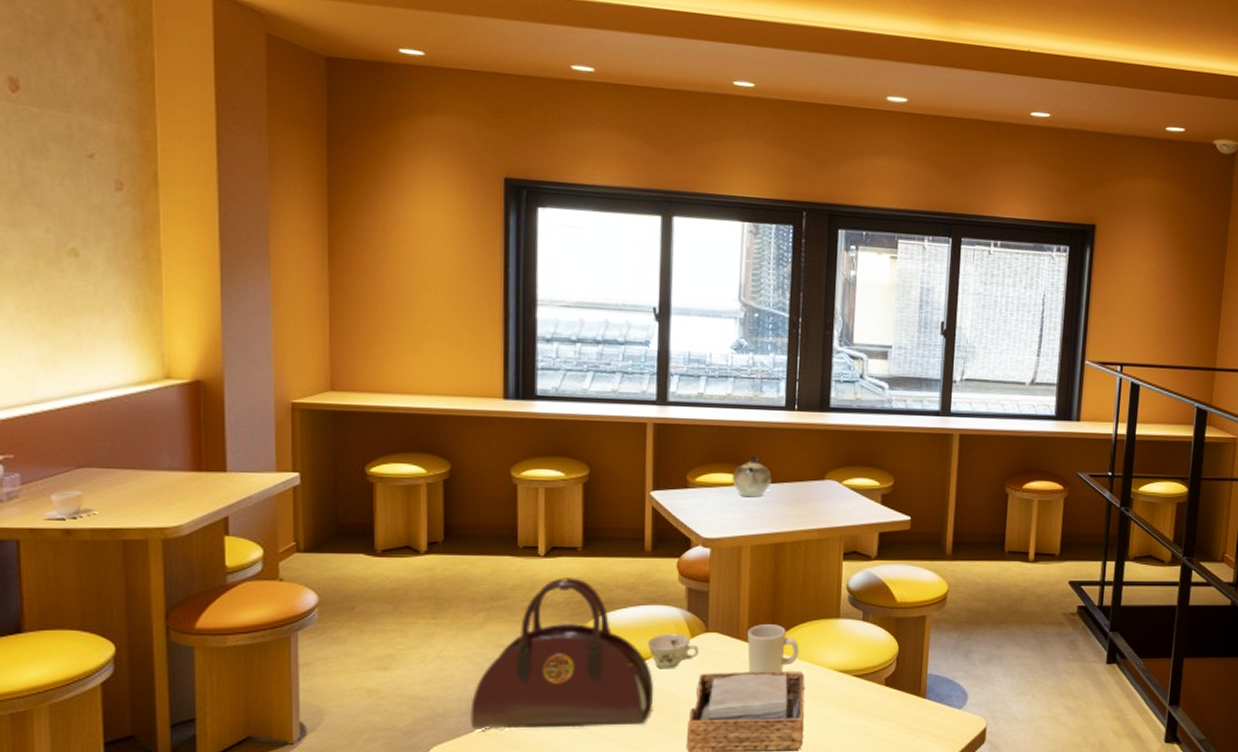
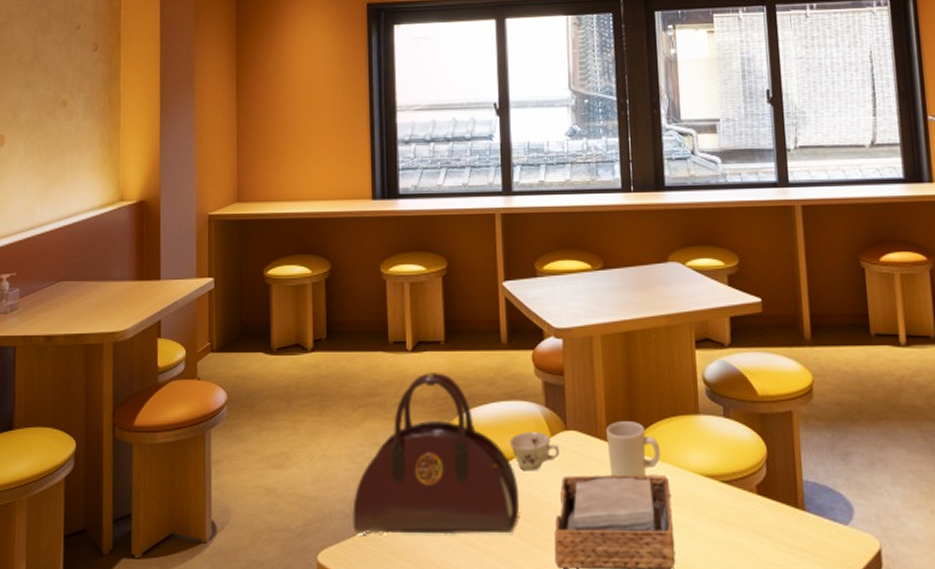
teacup: present [41,490,96,519] -> none [31,301,68,327]
teapot: present [732,454,772,498] -> none [577,239,615,284]

